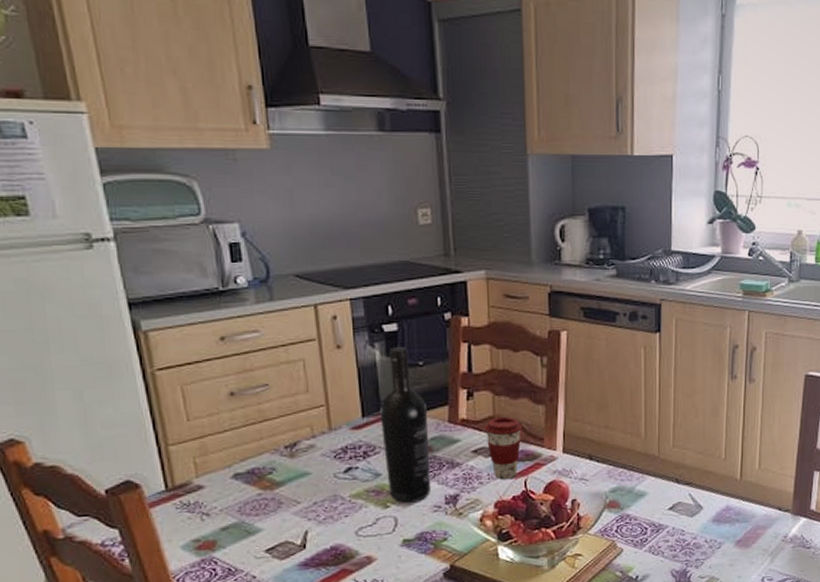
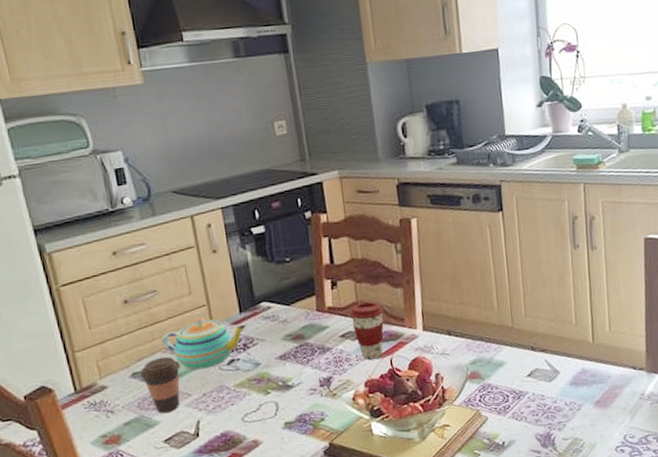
coffee cup: none [244,458,291,520] -> present [140,356,181,413]
teapot: none [271,418,369,476] -> present [162,317,247,370]
wine bottle: present [380,347,431,503] -> none [255,246,306,389]

